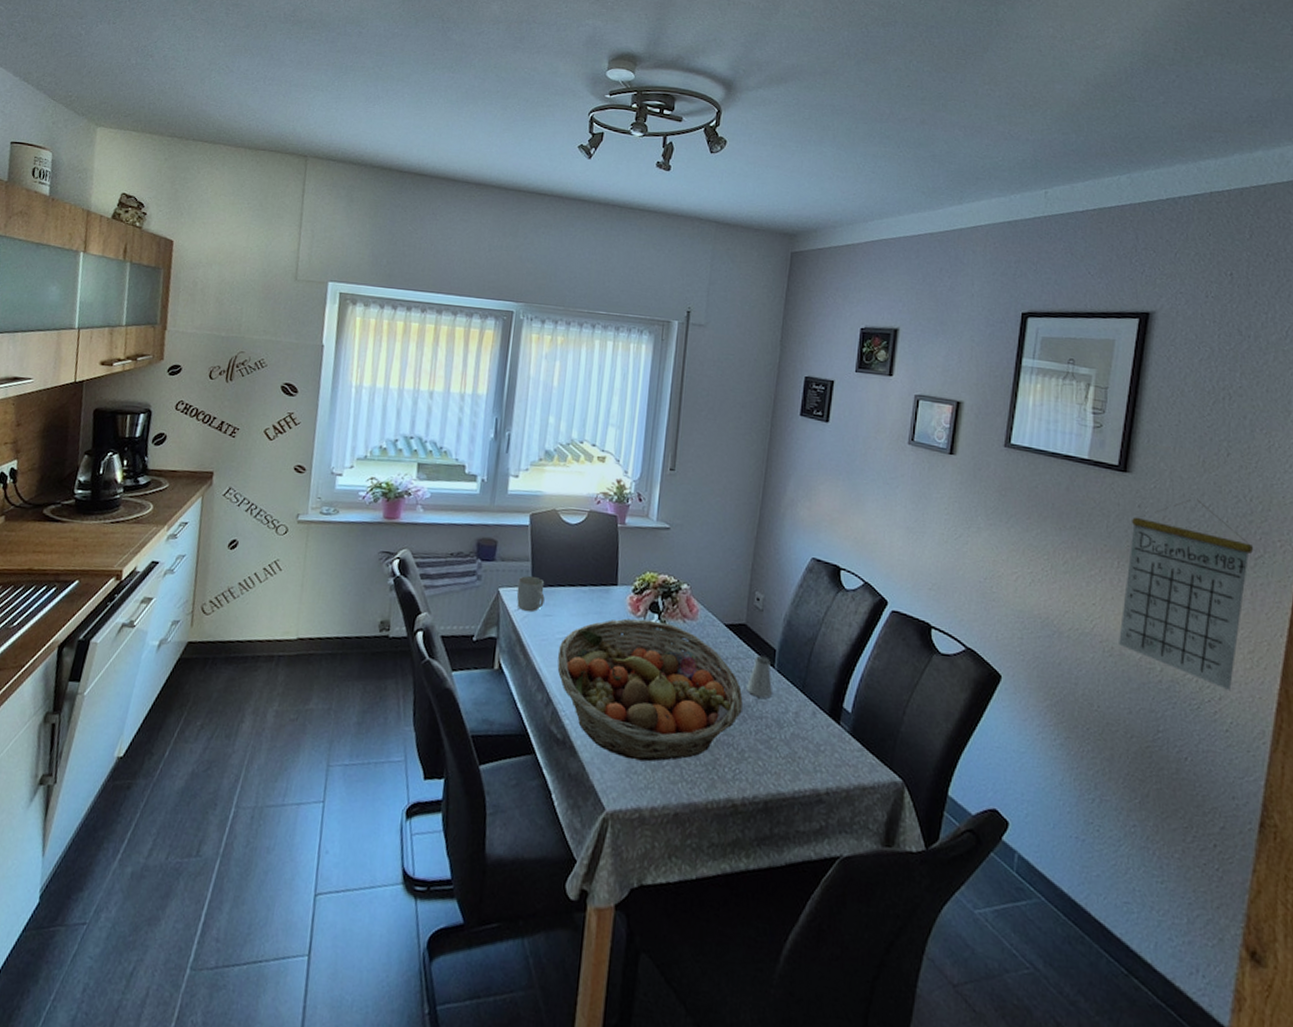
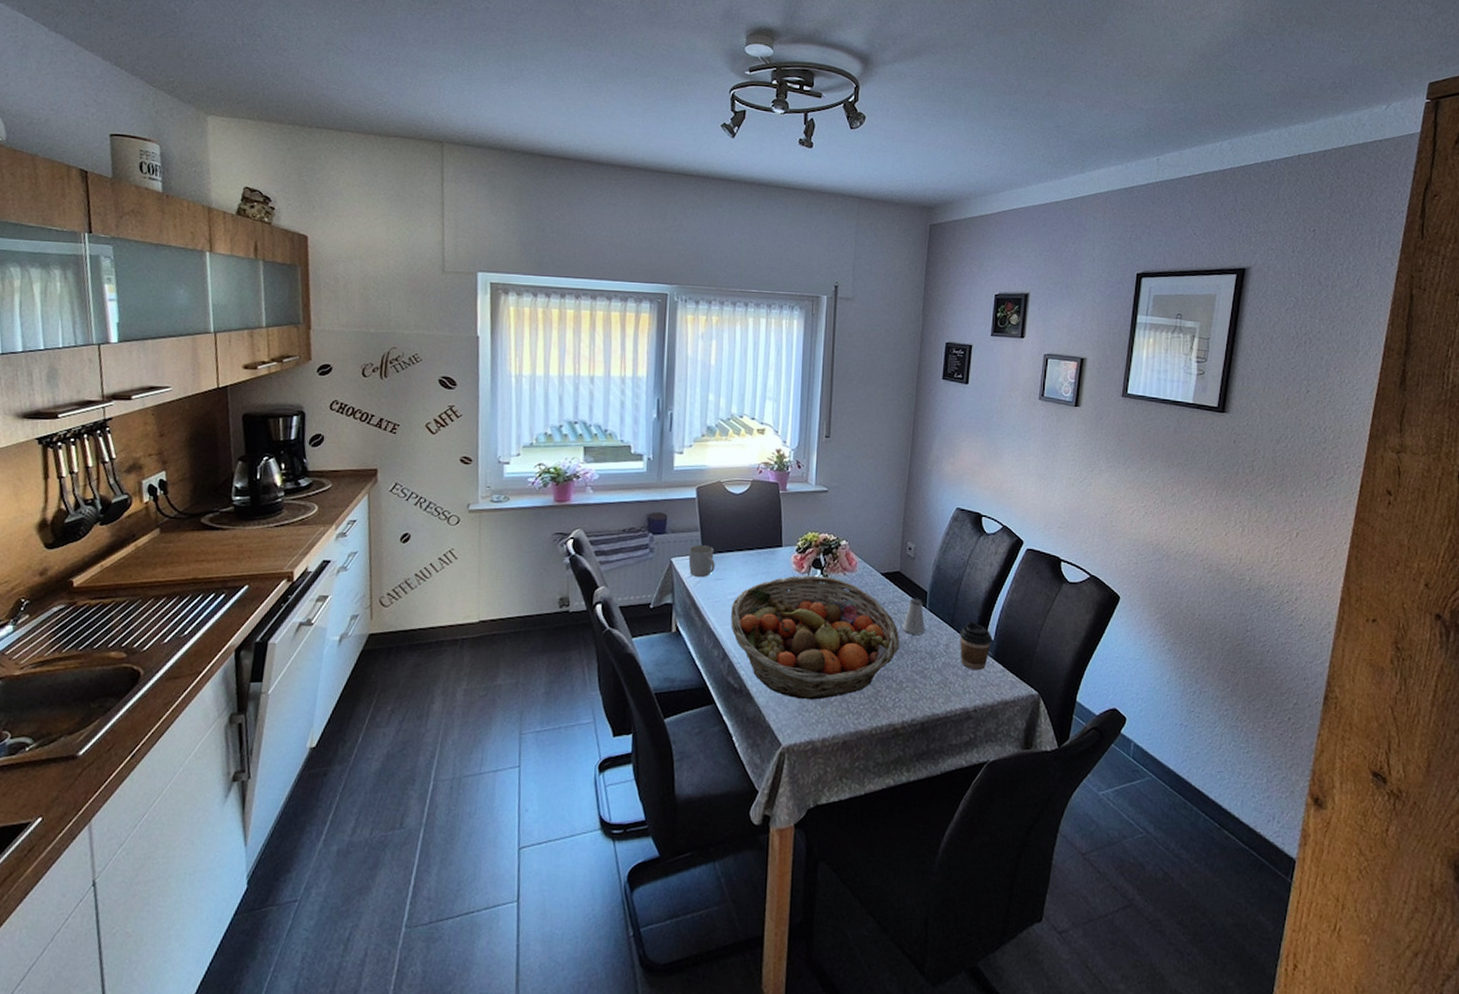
coffee cup: none [811,688,850,746] -> present [960,622,993,670]
calendar: present [1119,499,1254,690] -> none [1216,432,1326,592]

